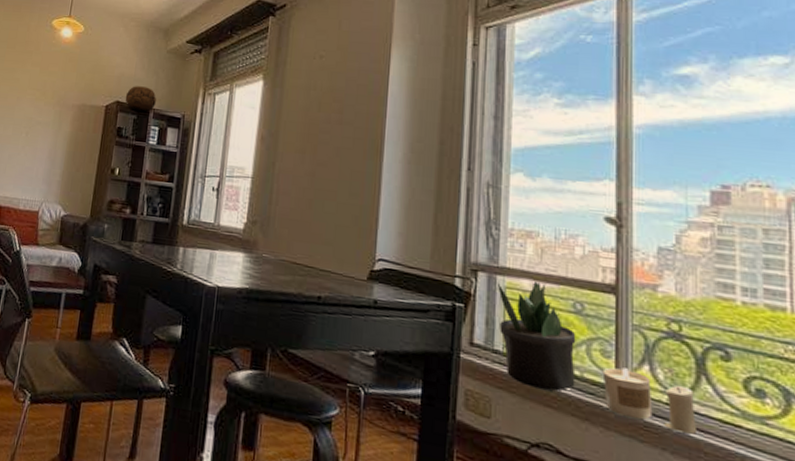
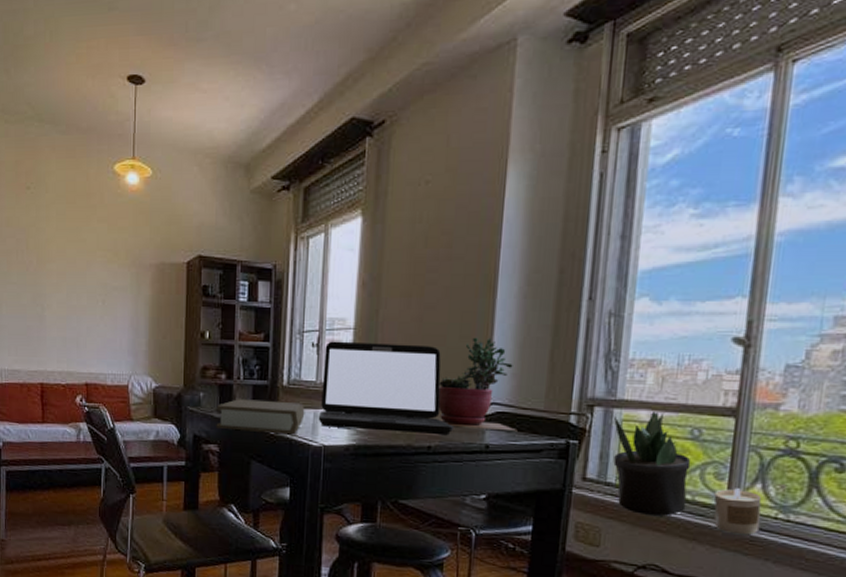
book: none [116,233,202,272] -> present [216,399,305,434]
decorative bowl: present [125,86,156,114] -> none [208,236,243,268]
laptop: none [213,187,343,288] -> present [318,341,453,436]
succulent plant: none [328,195,405,290] -> present [438,337,518,432]
candle: present [664,385,696,435] -> none [769,500,803,544]

